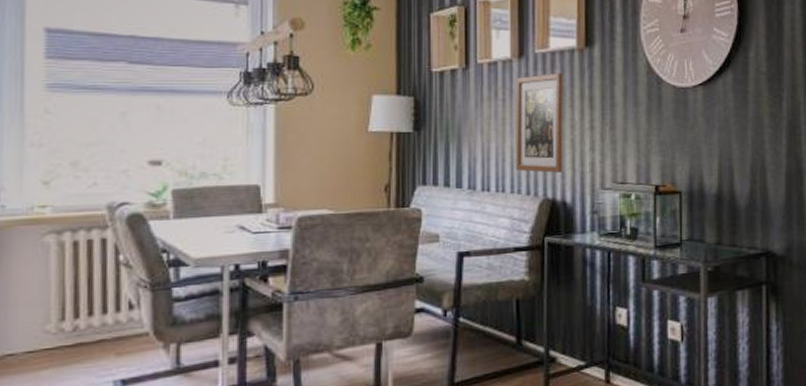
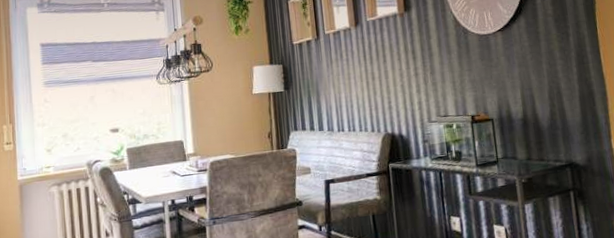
wall art: present [515,72,563,173] -> none [354,34,398,114]

